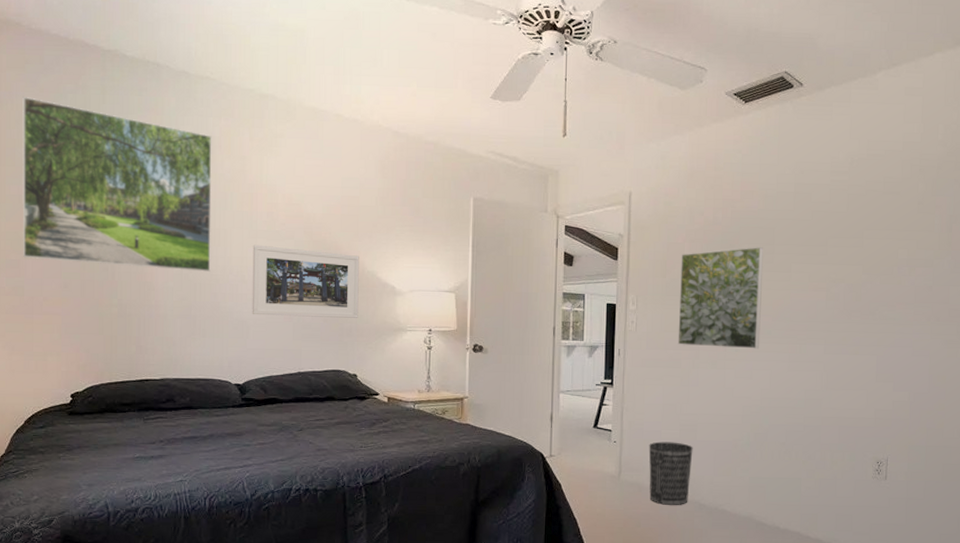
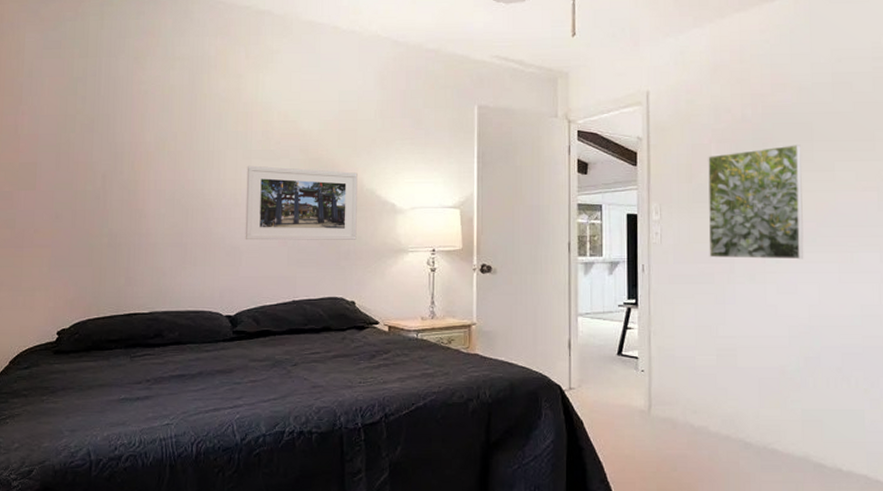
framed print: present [22,97,212,272] -> none [16,27,208,196]
wastebasket: present [649,441,693,506] -> none [682,369,734,445]

